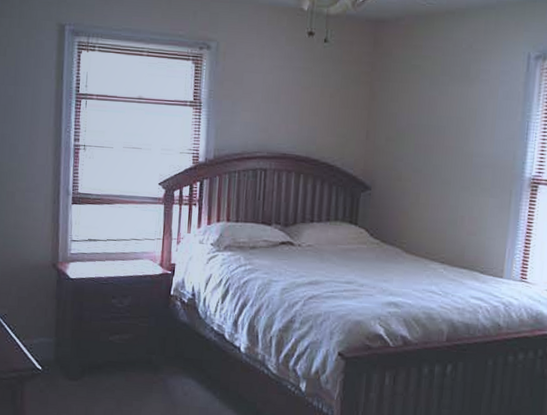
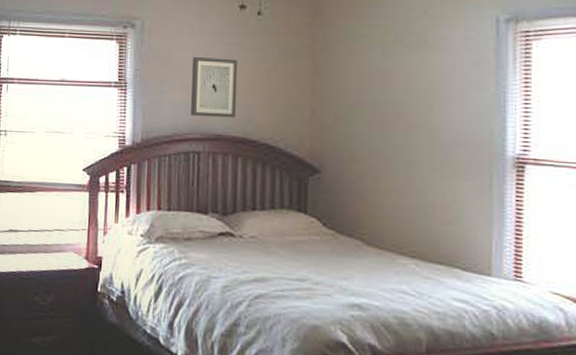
wall art: none [260,80,304,139] -> present [191,57,237,118]

